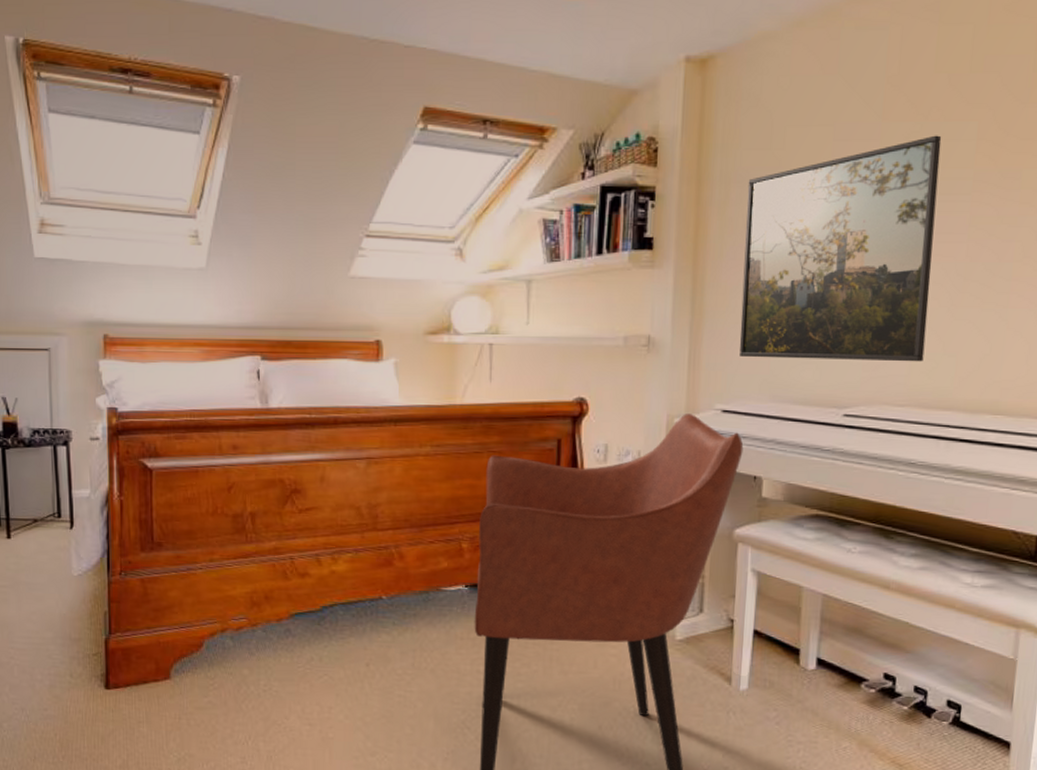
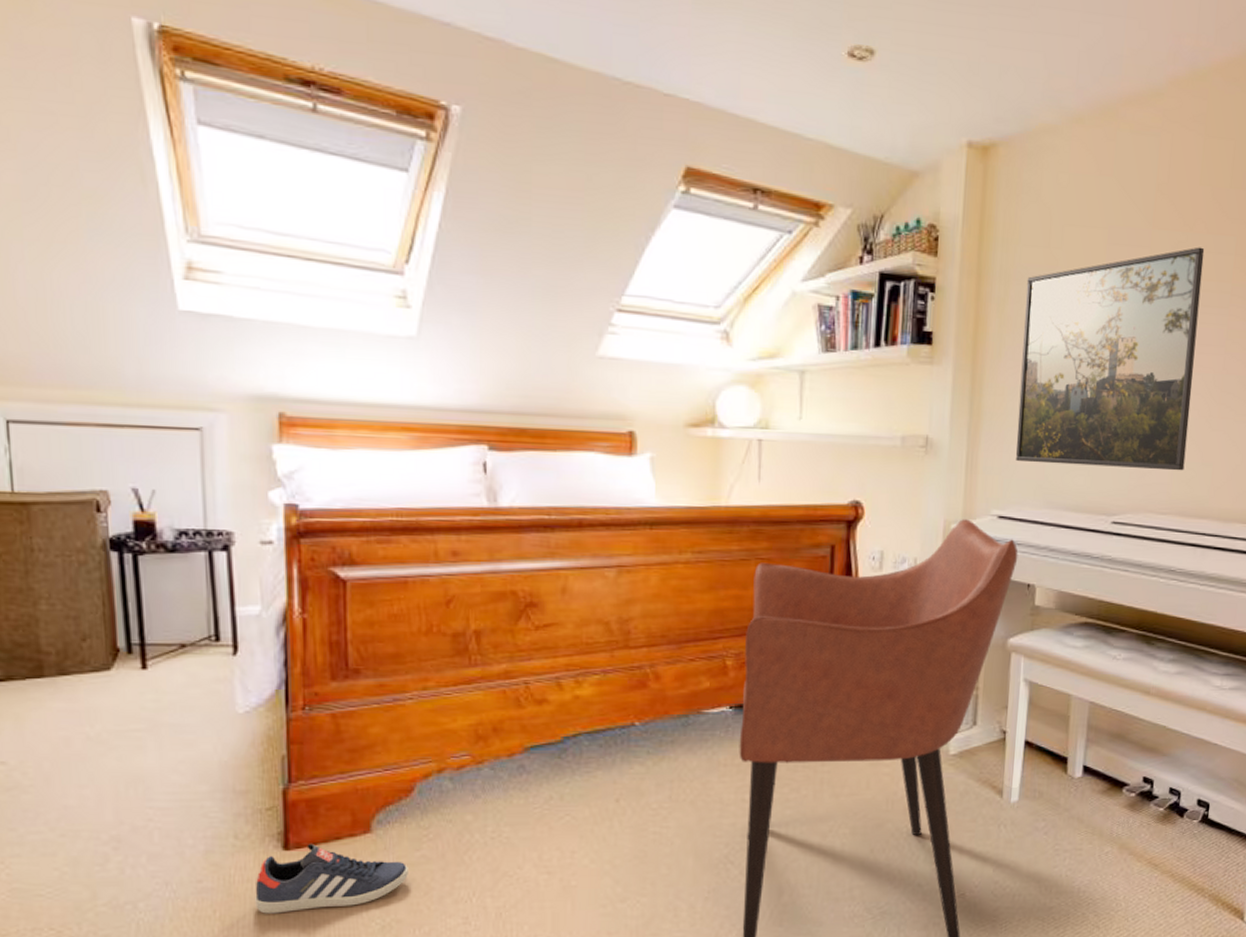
sneaker: none [84,685,198,741] -> present [255,844,408,914]

